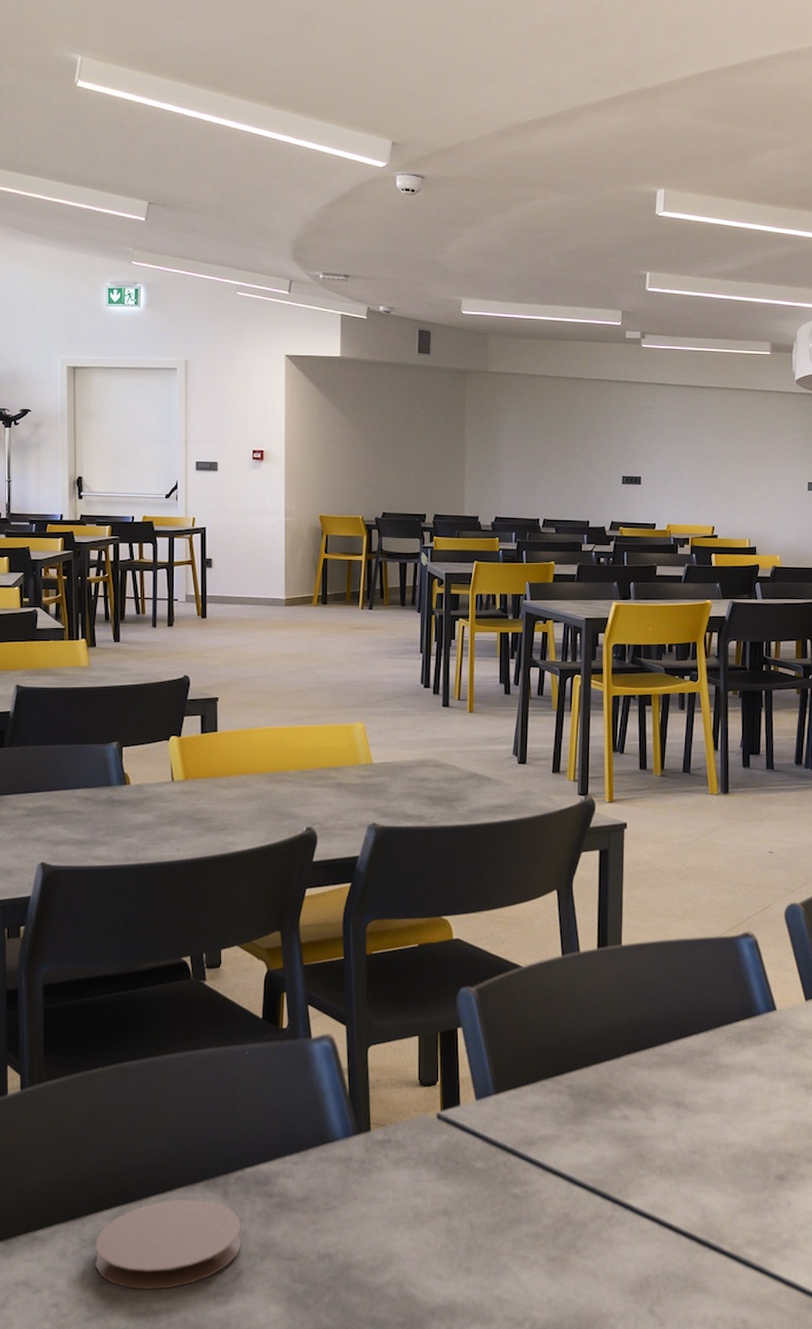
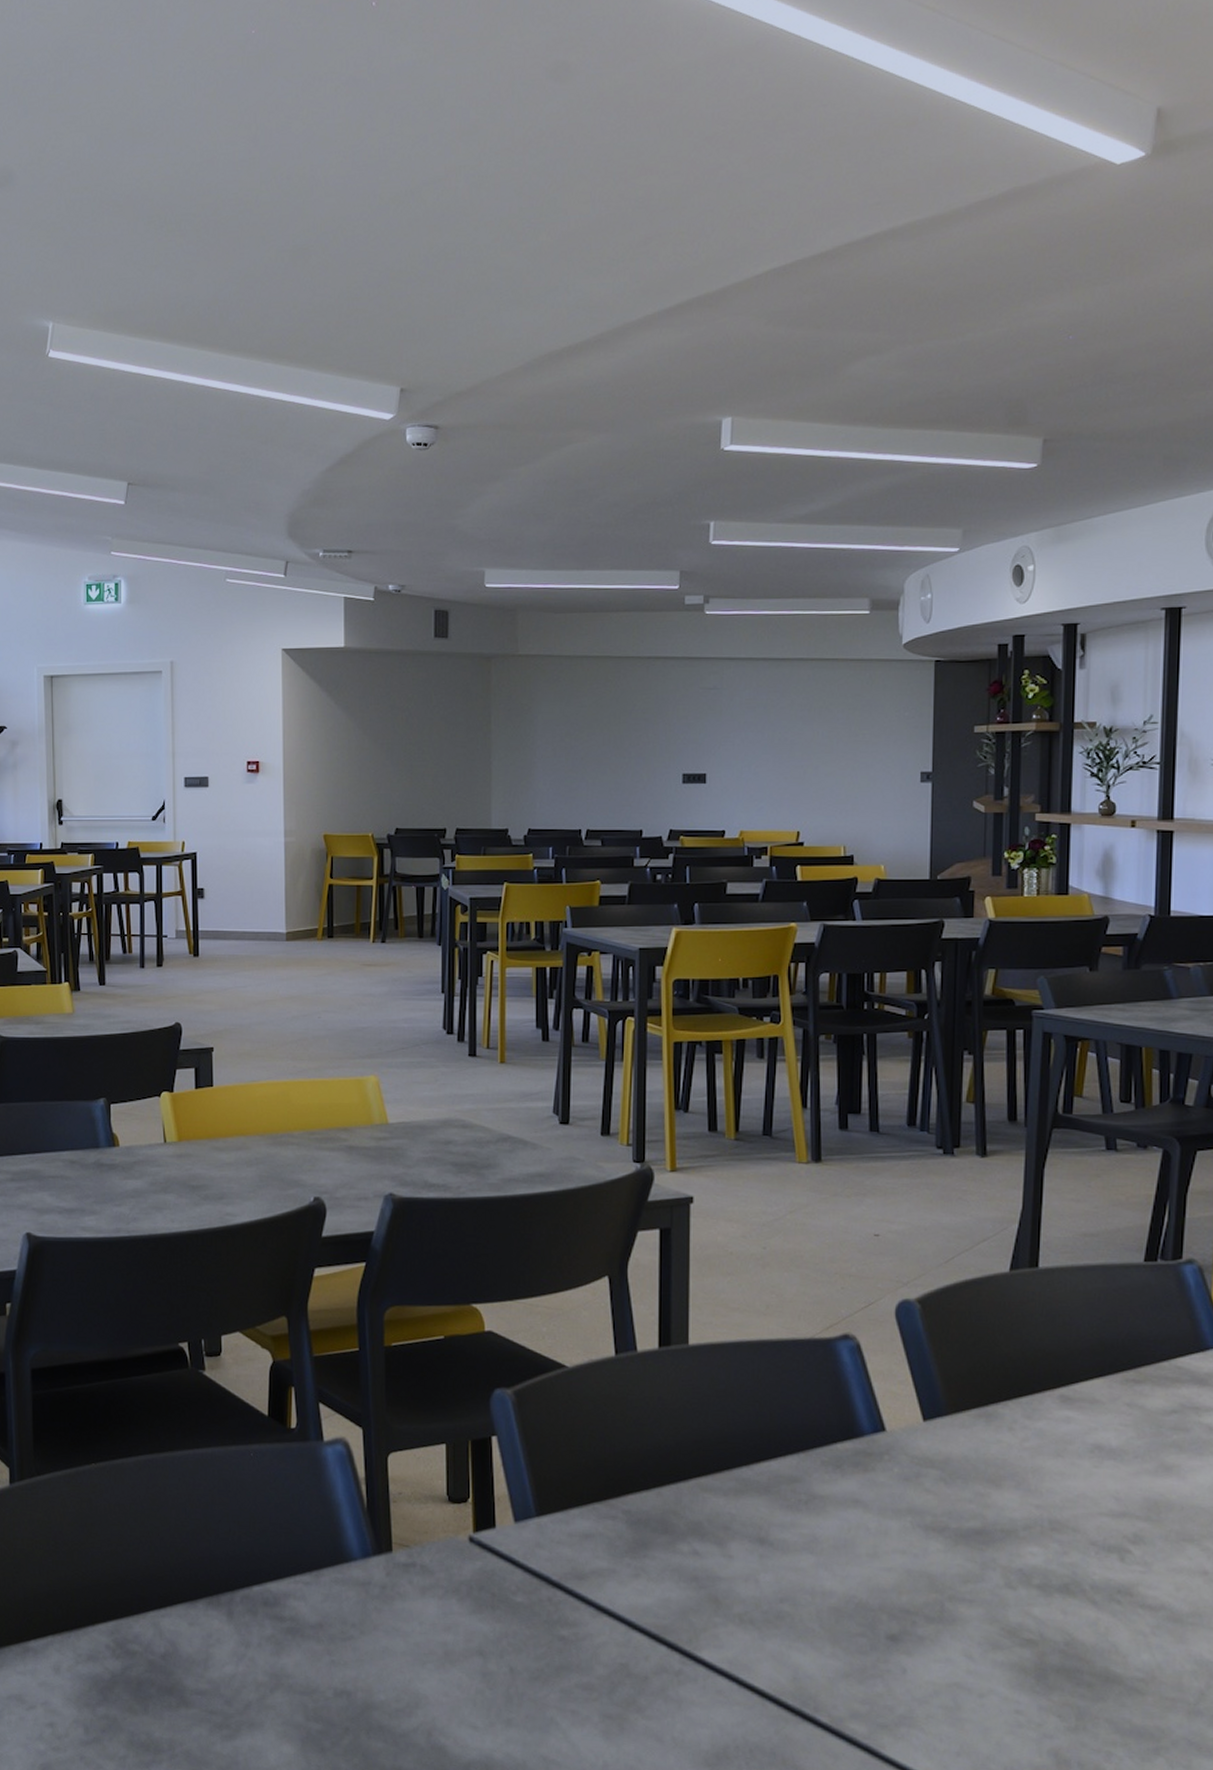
coaster: present [94,1200,242,1290] -> none [90,1617,249,1716]

